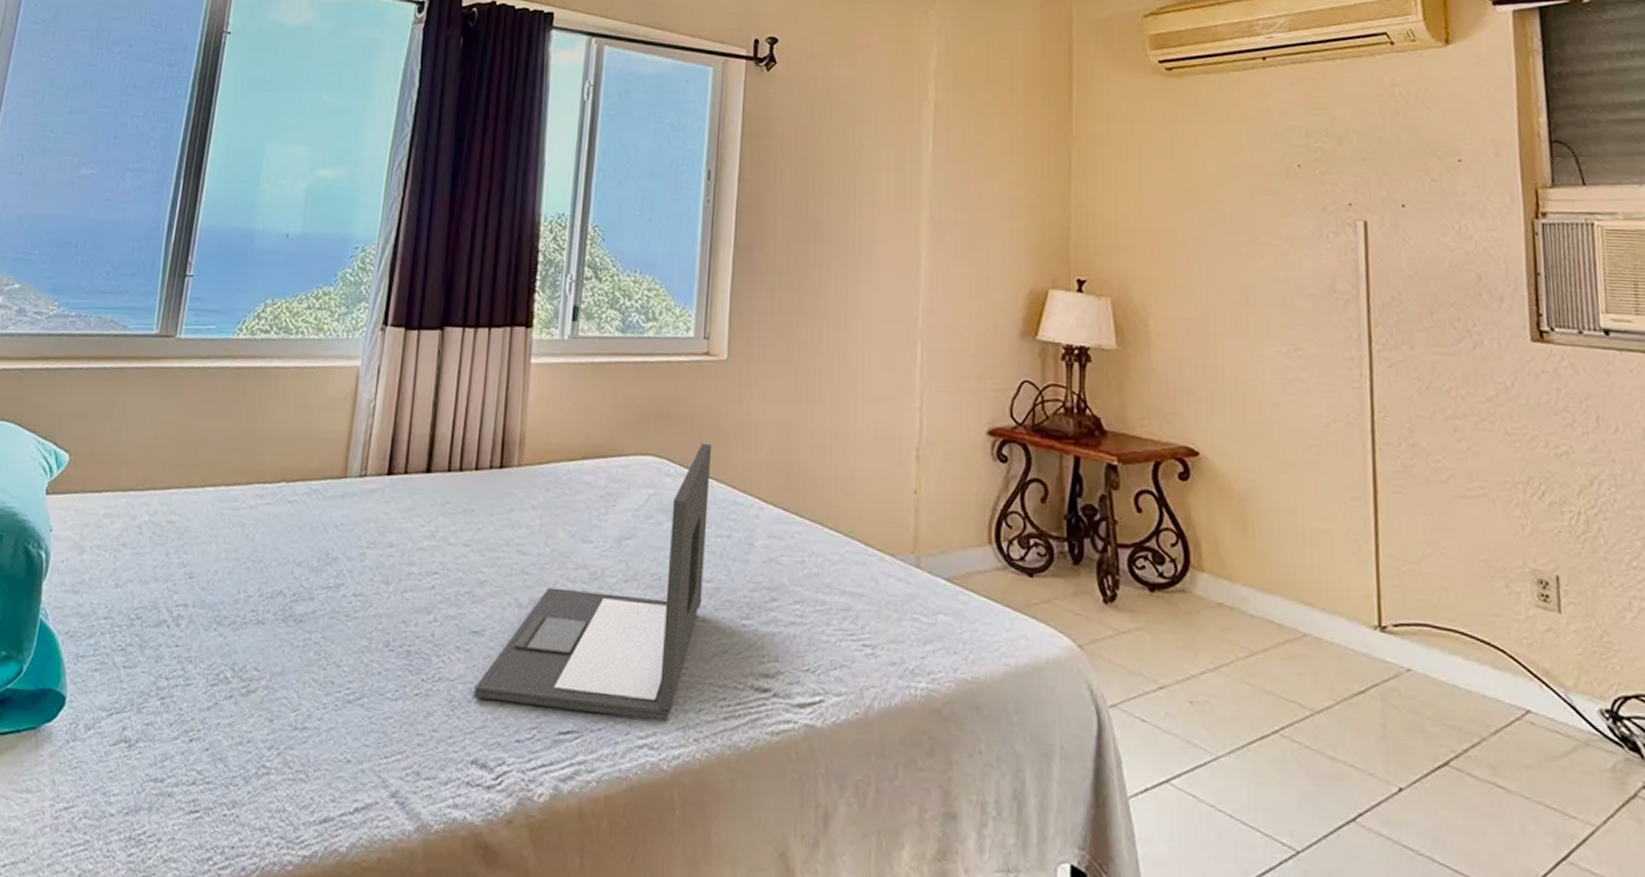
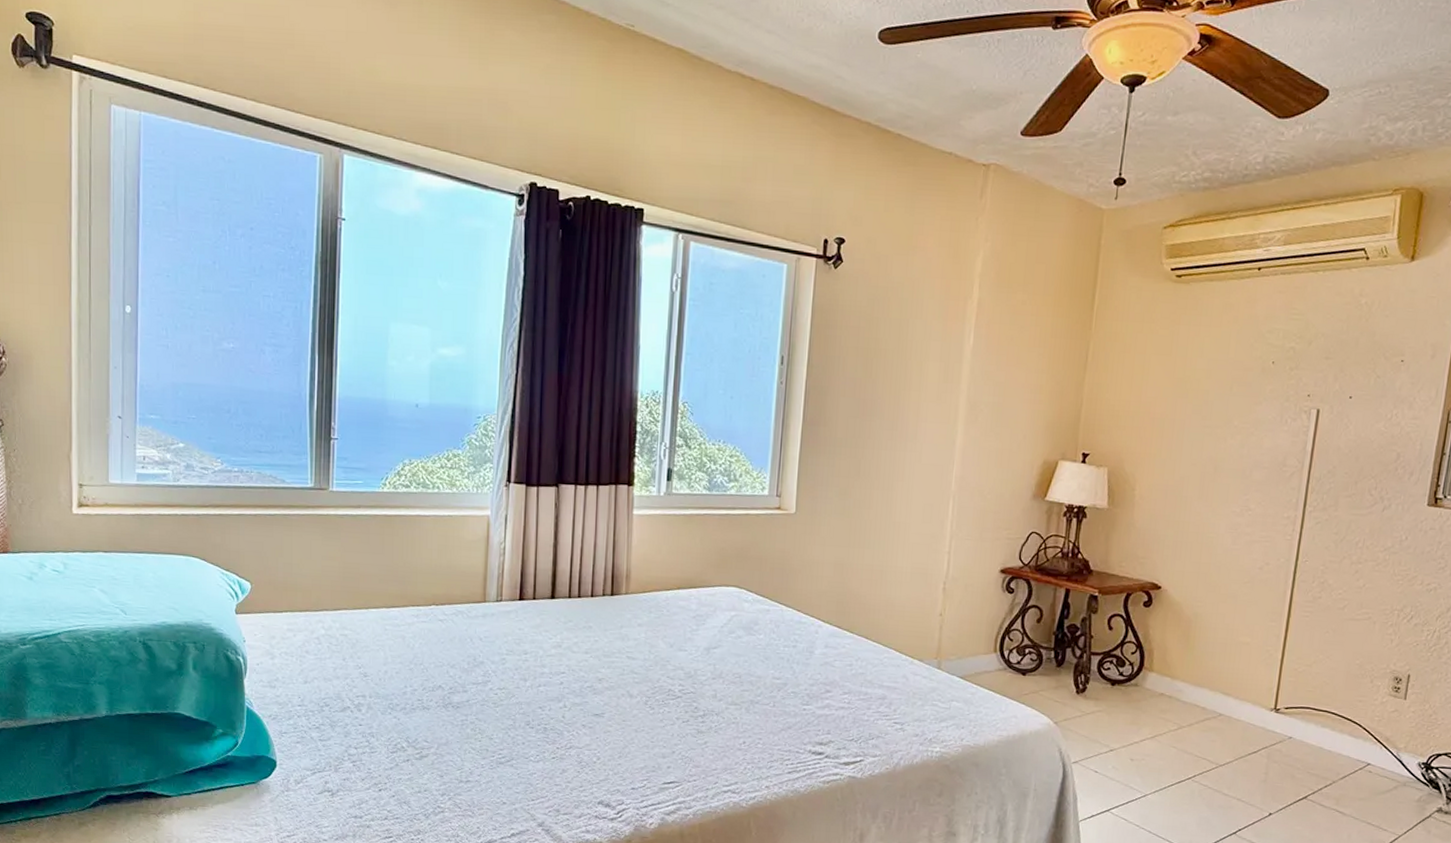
laptop: present [474,443,712,722] -> none [598,577,782,775]

